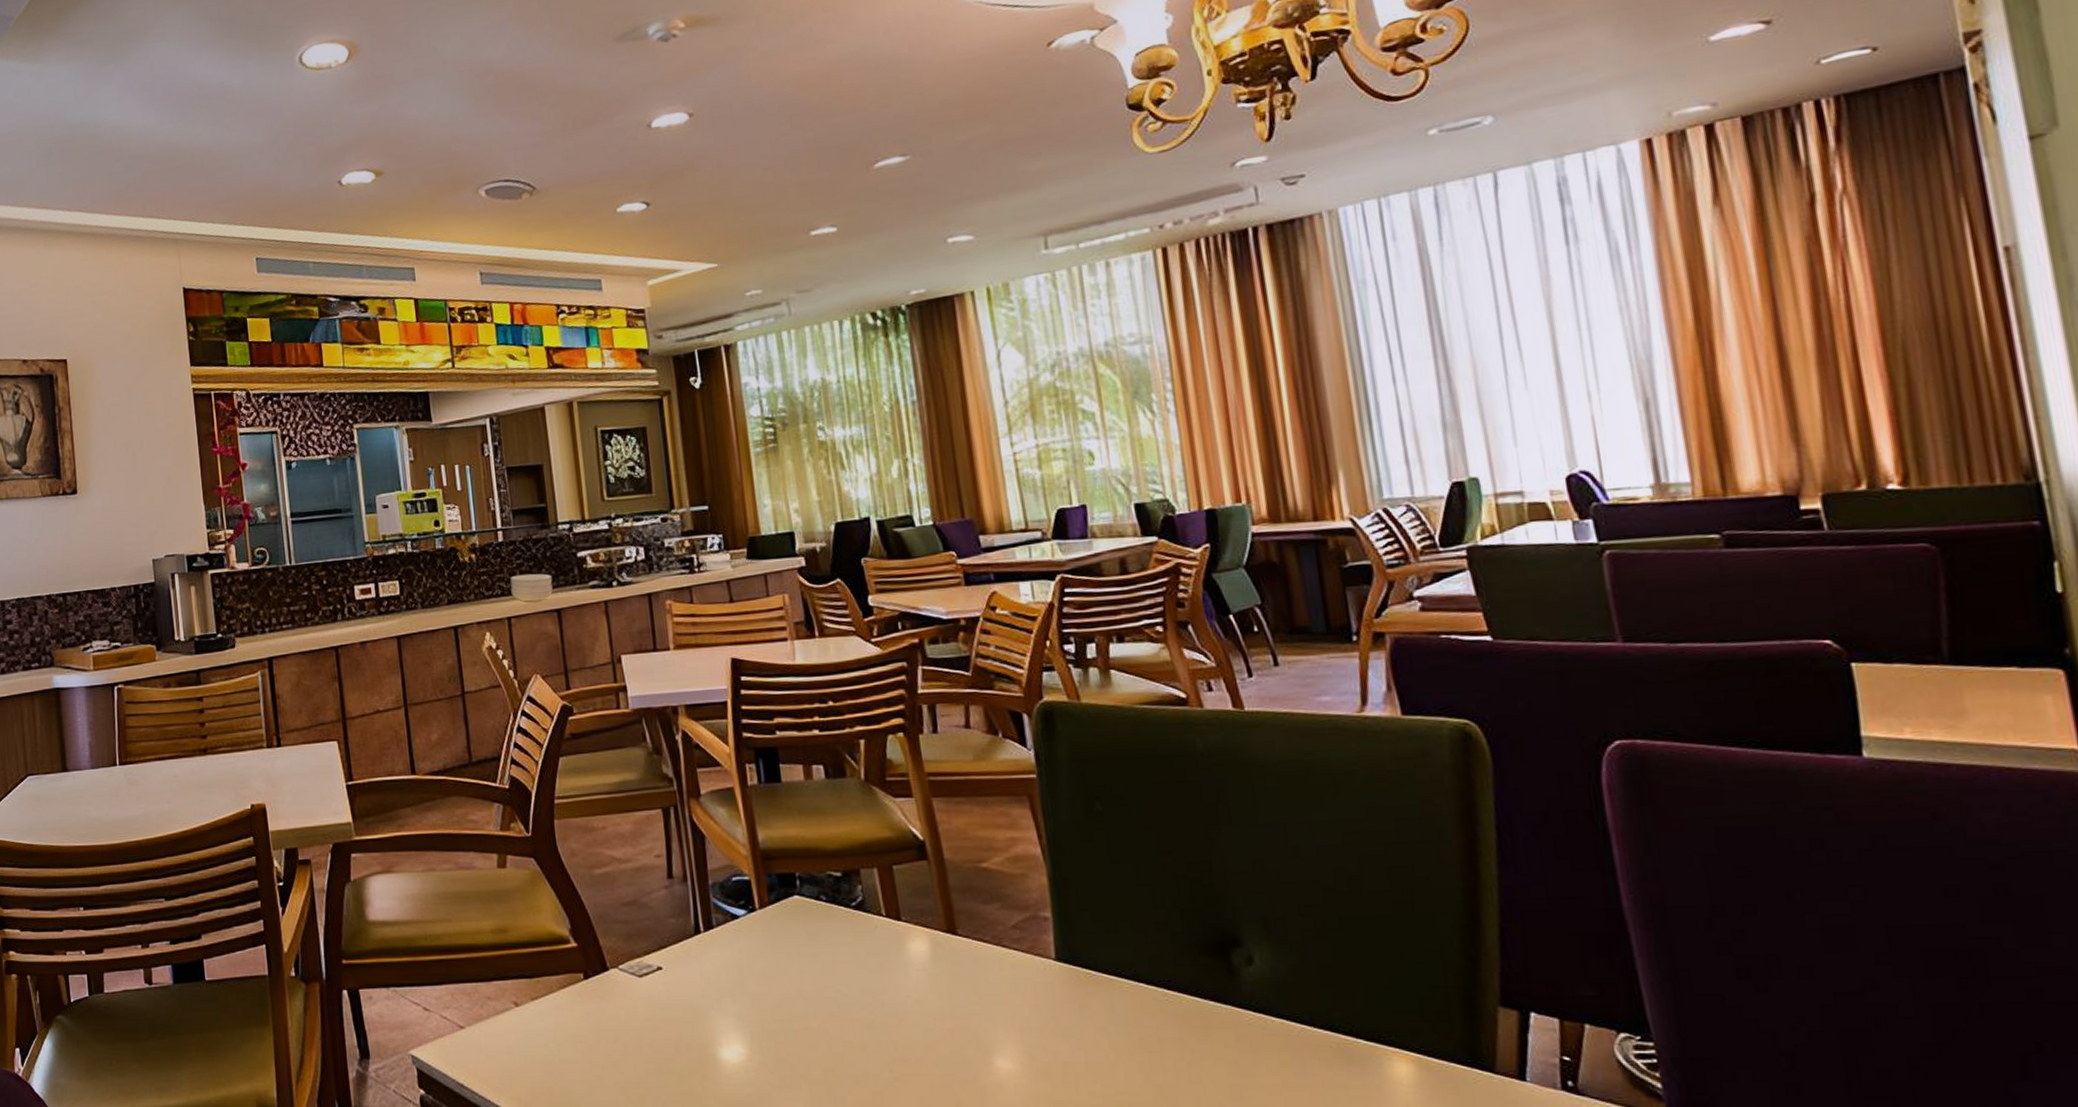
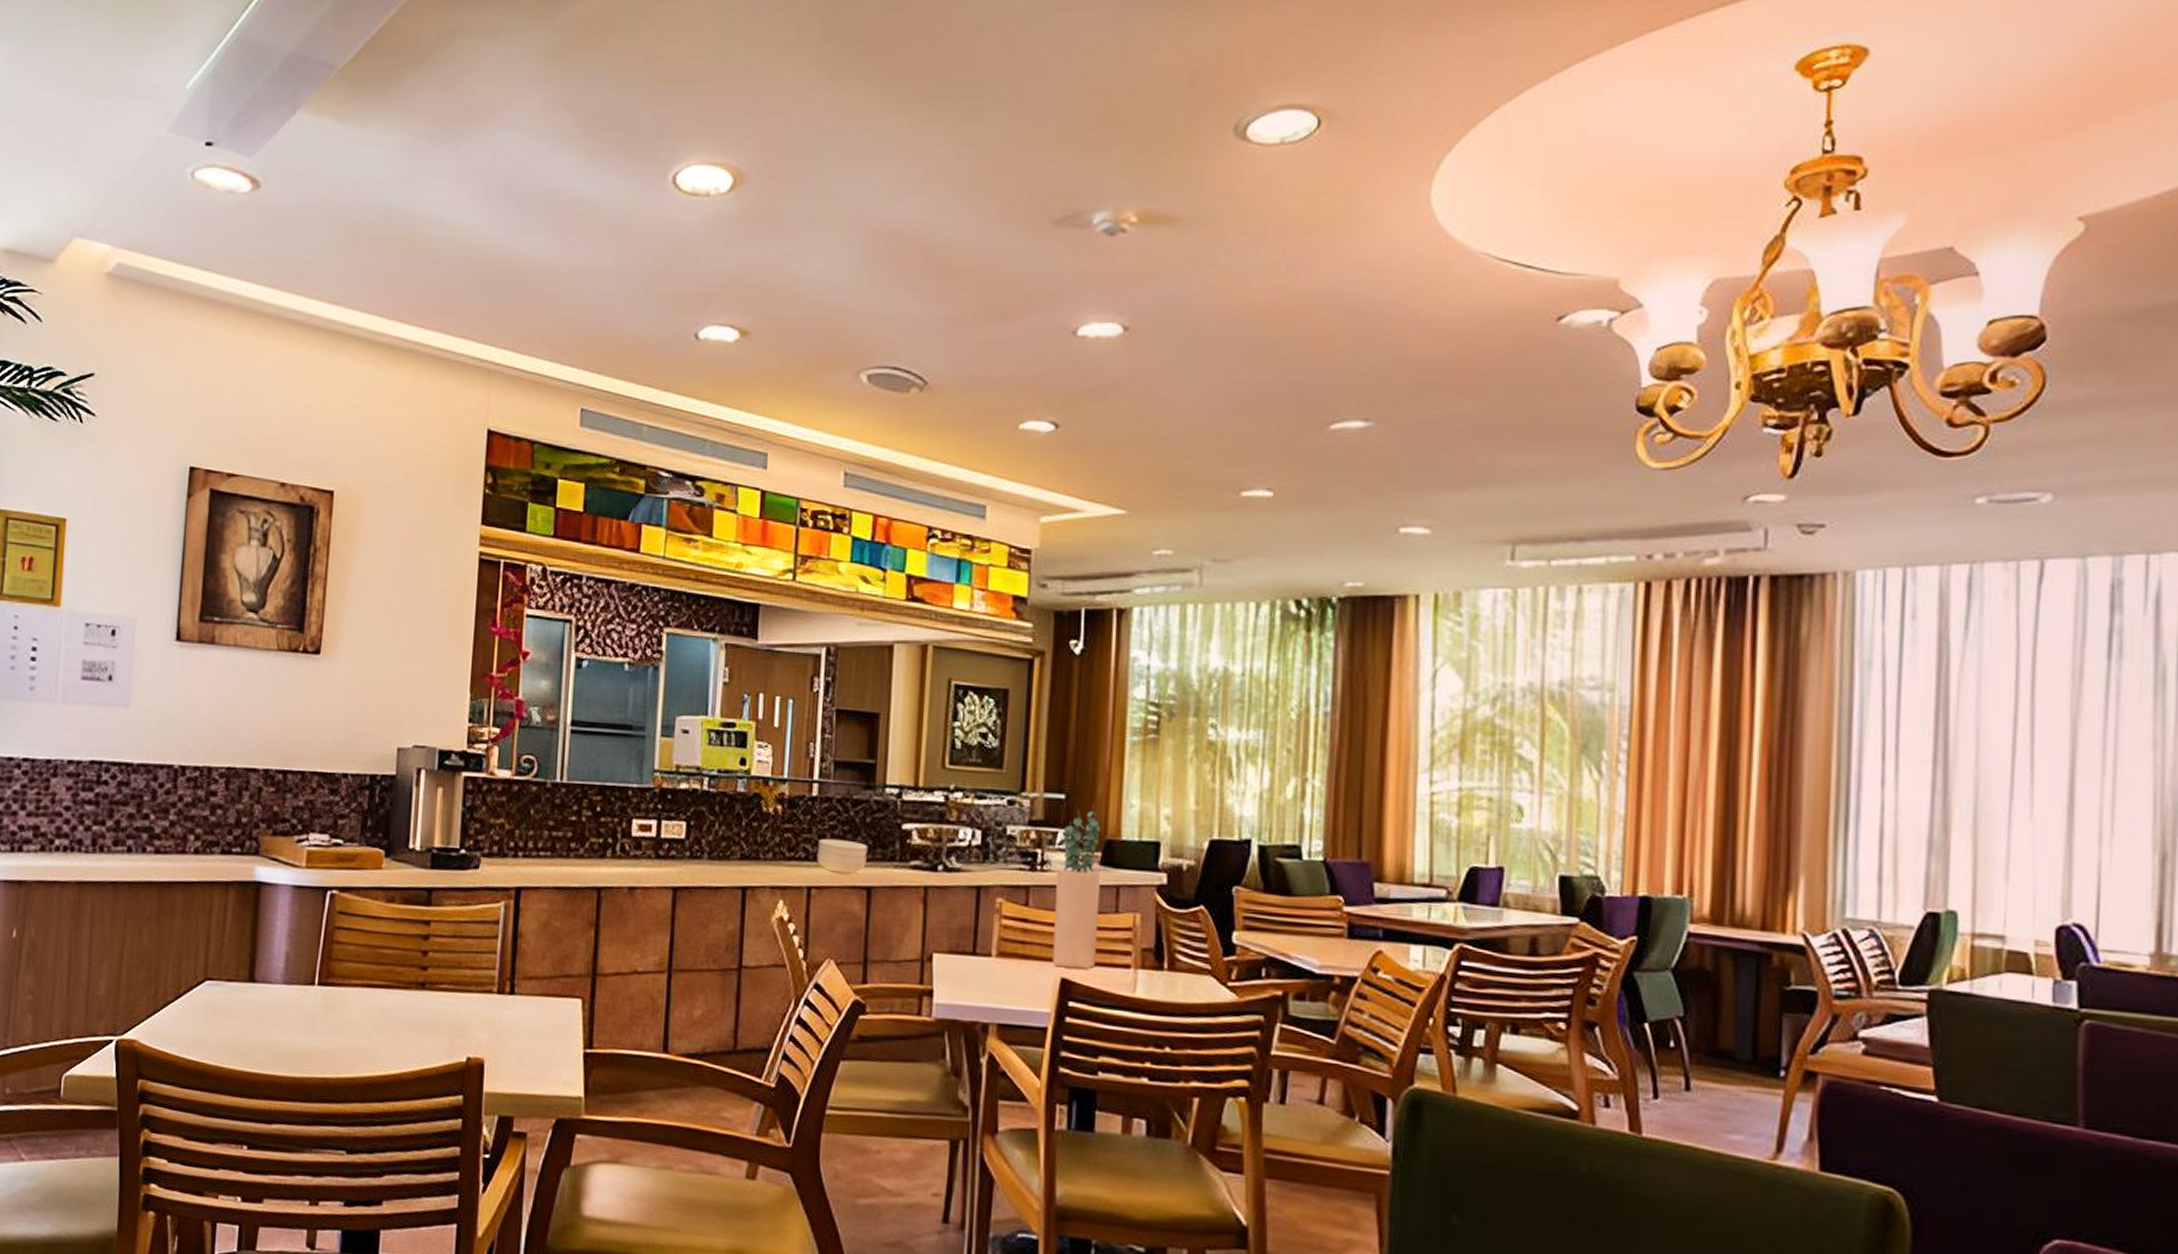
vase: none [711,509,759,650] -> present [1052,803,1101,970]

